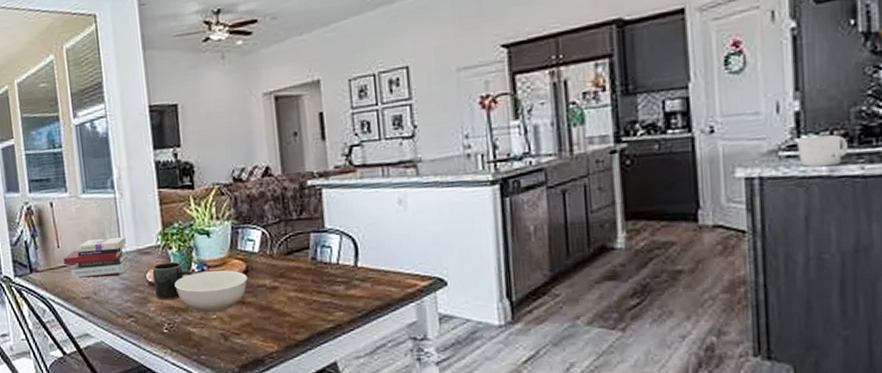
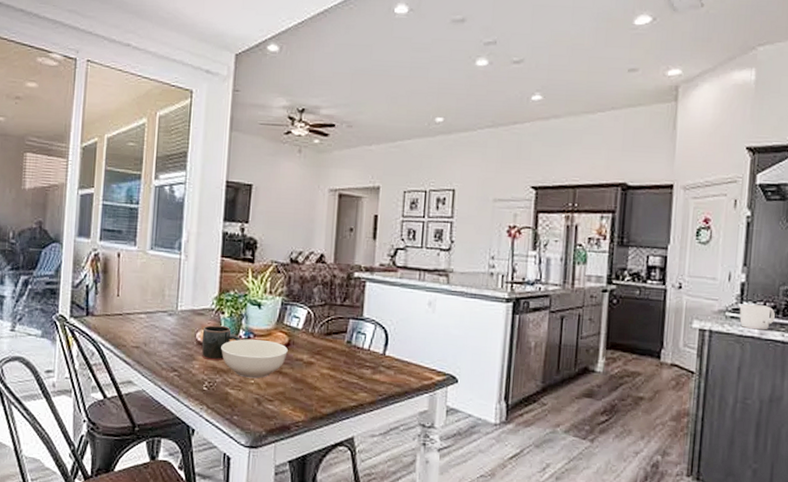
books: present [63,237,131,278] -> none [120,294,184,332]

